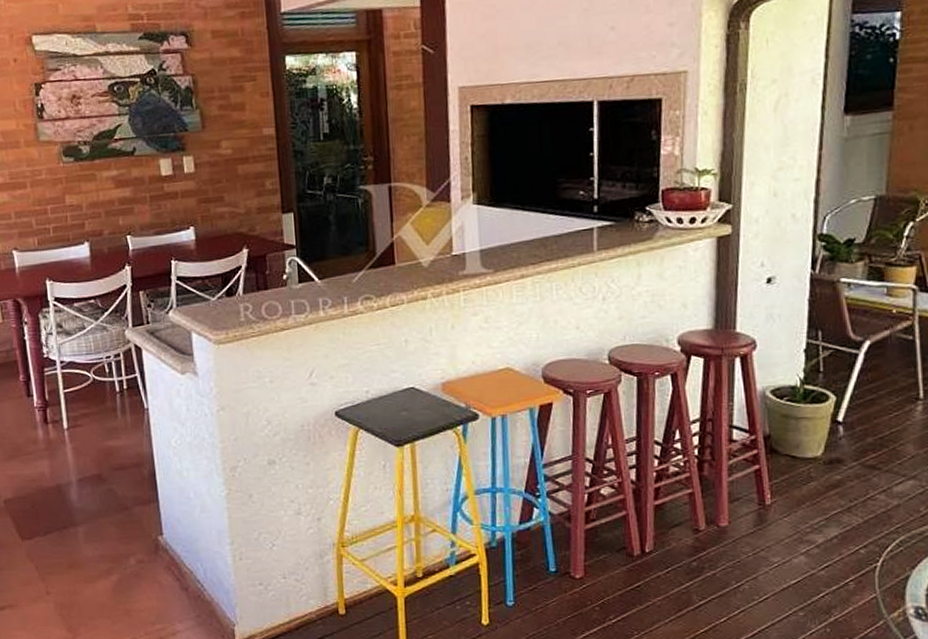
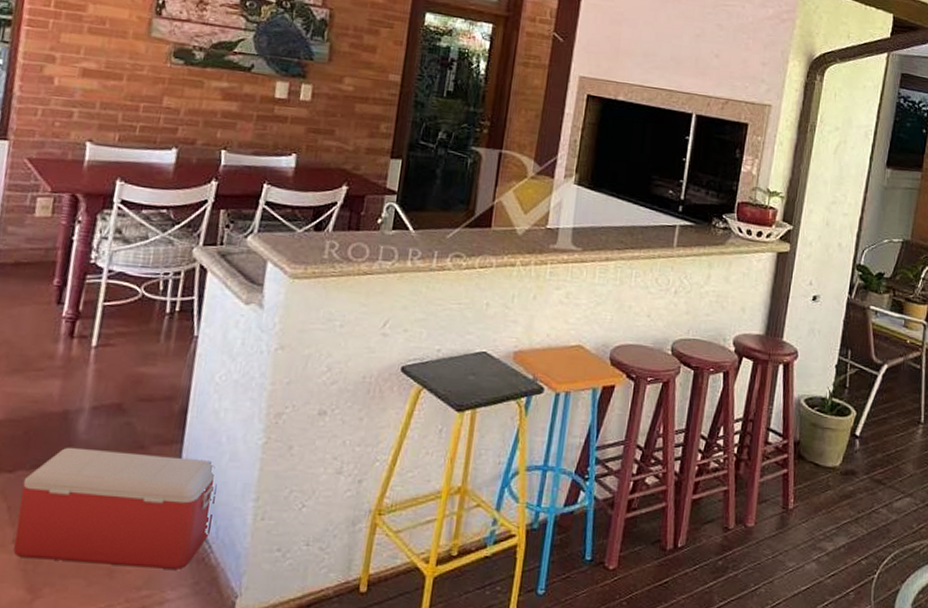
cooler: none [41,514,199,607] -> present [13,447,215,569]

